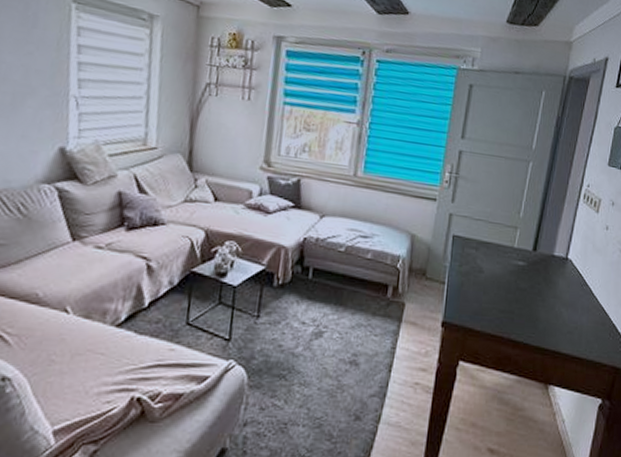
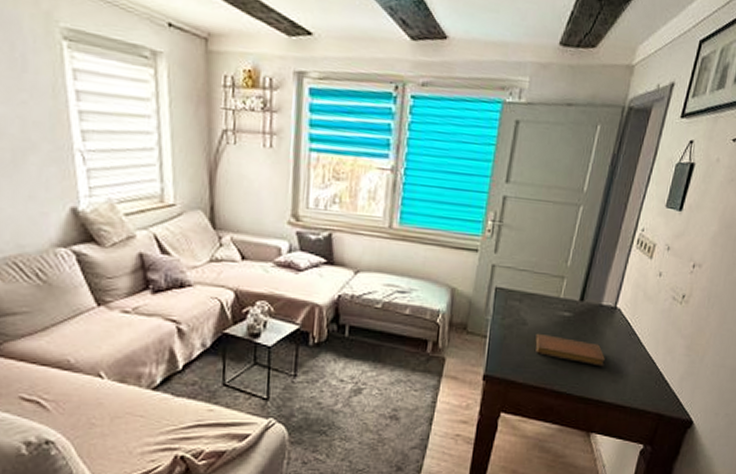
notebook: none [491,281,559,317] -> present [535,333,605,367]

